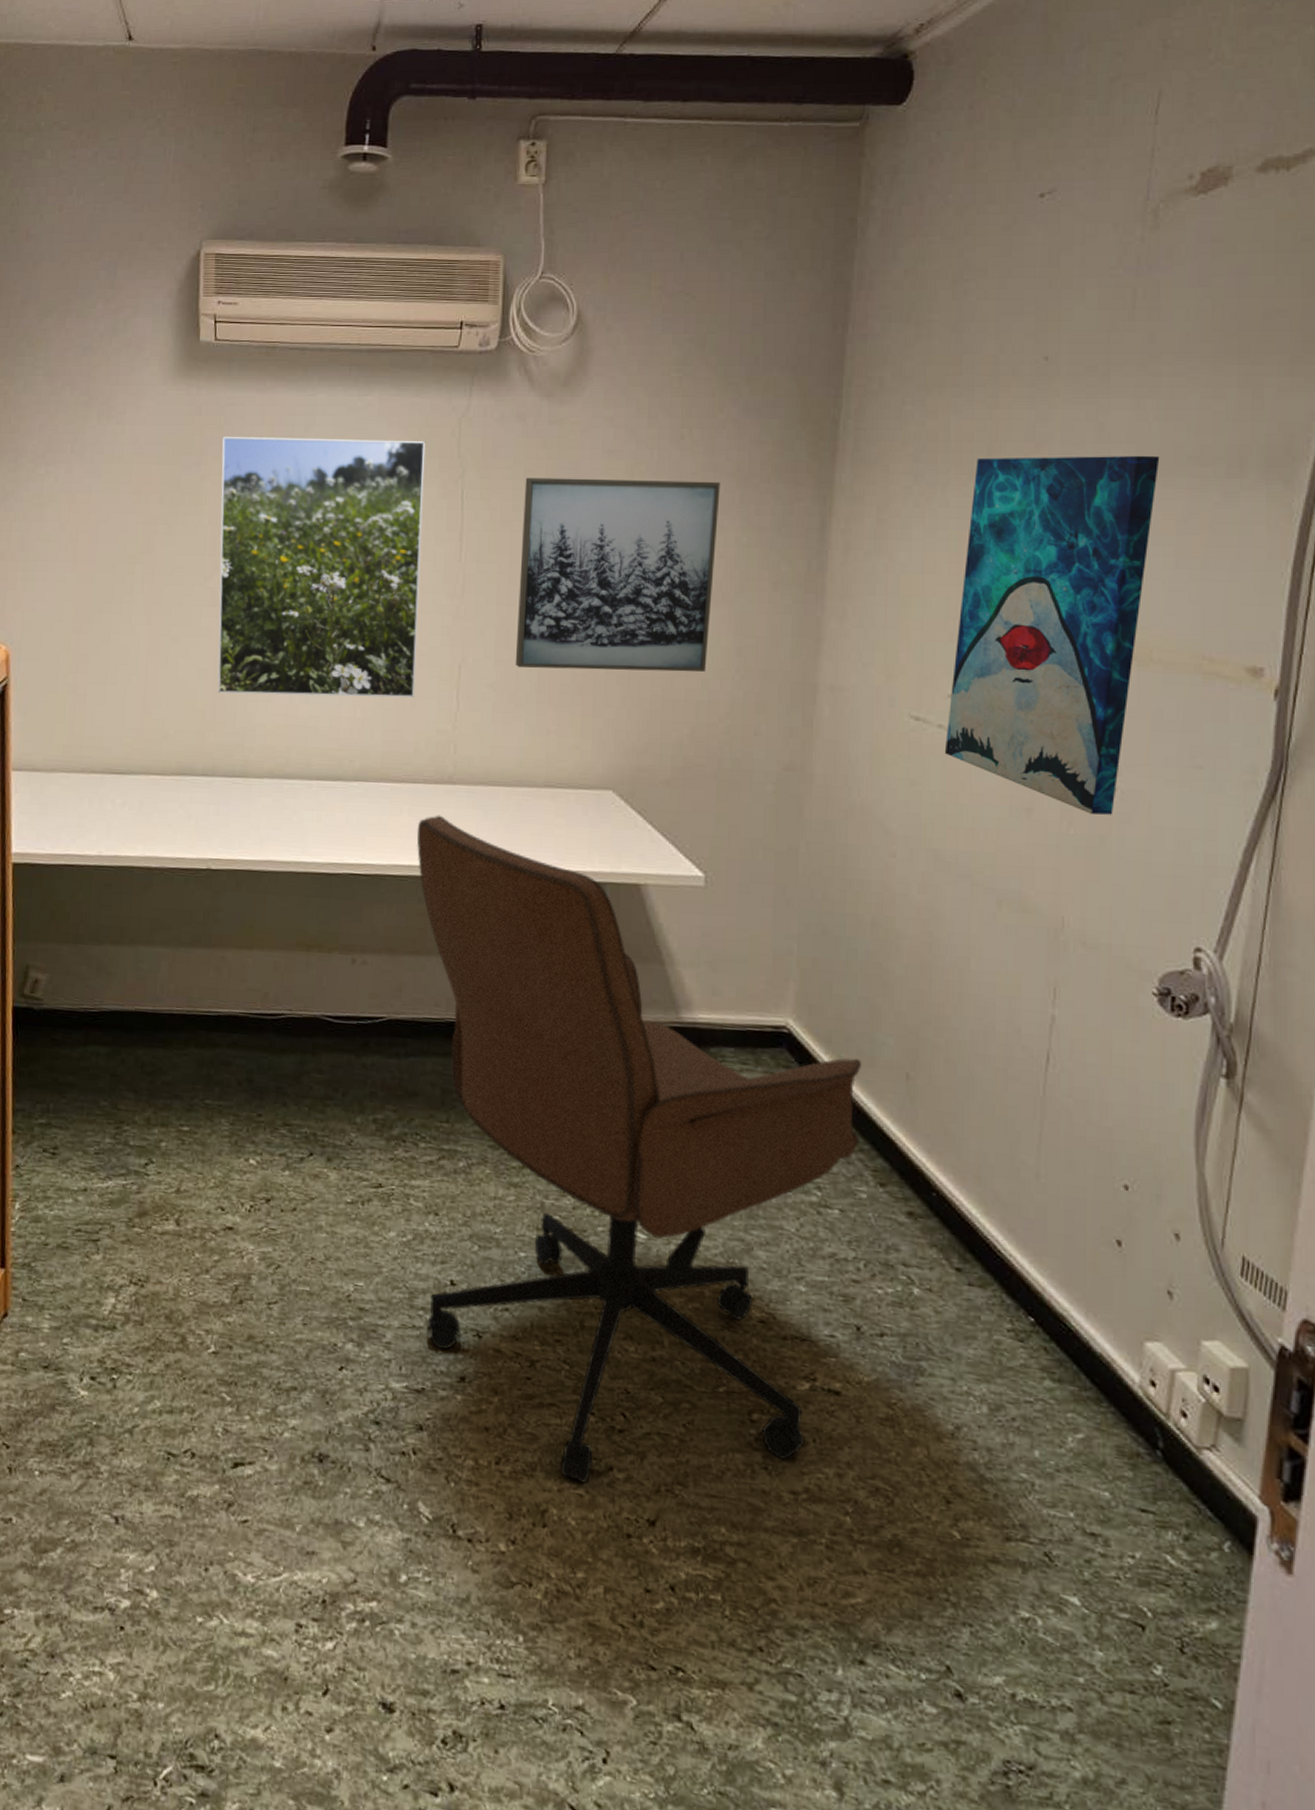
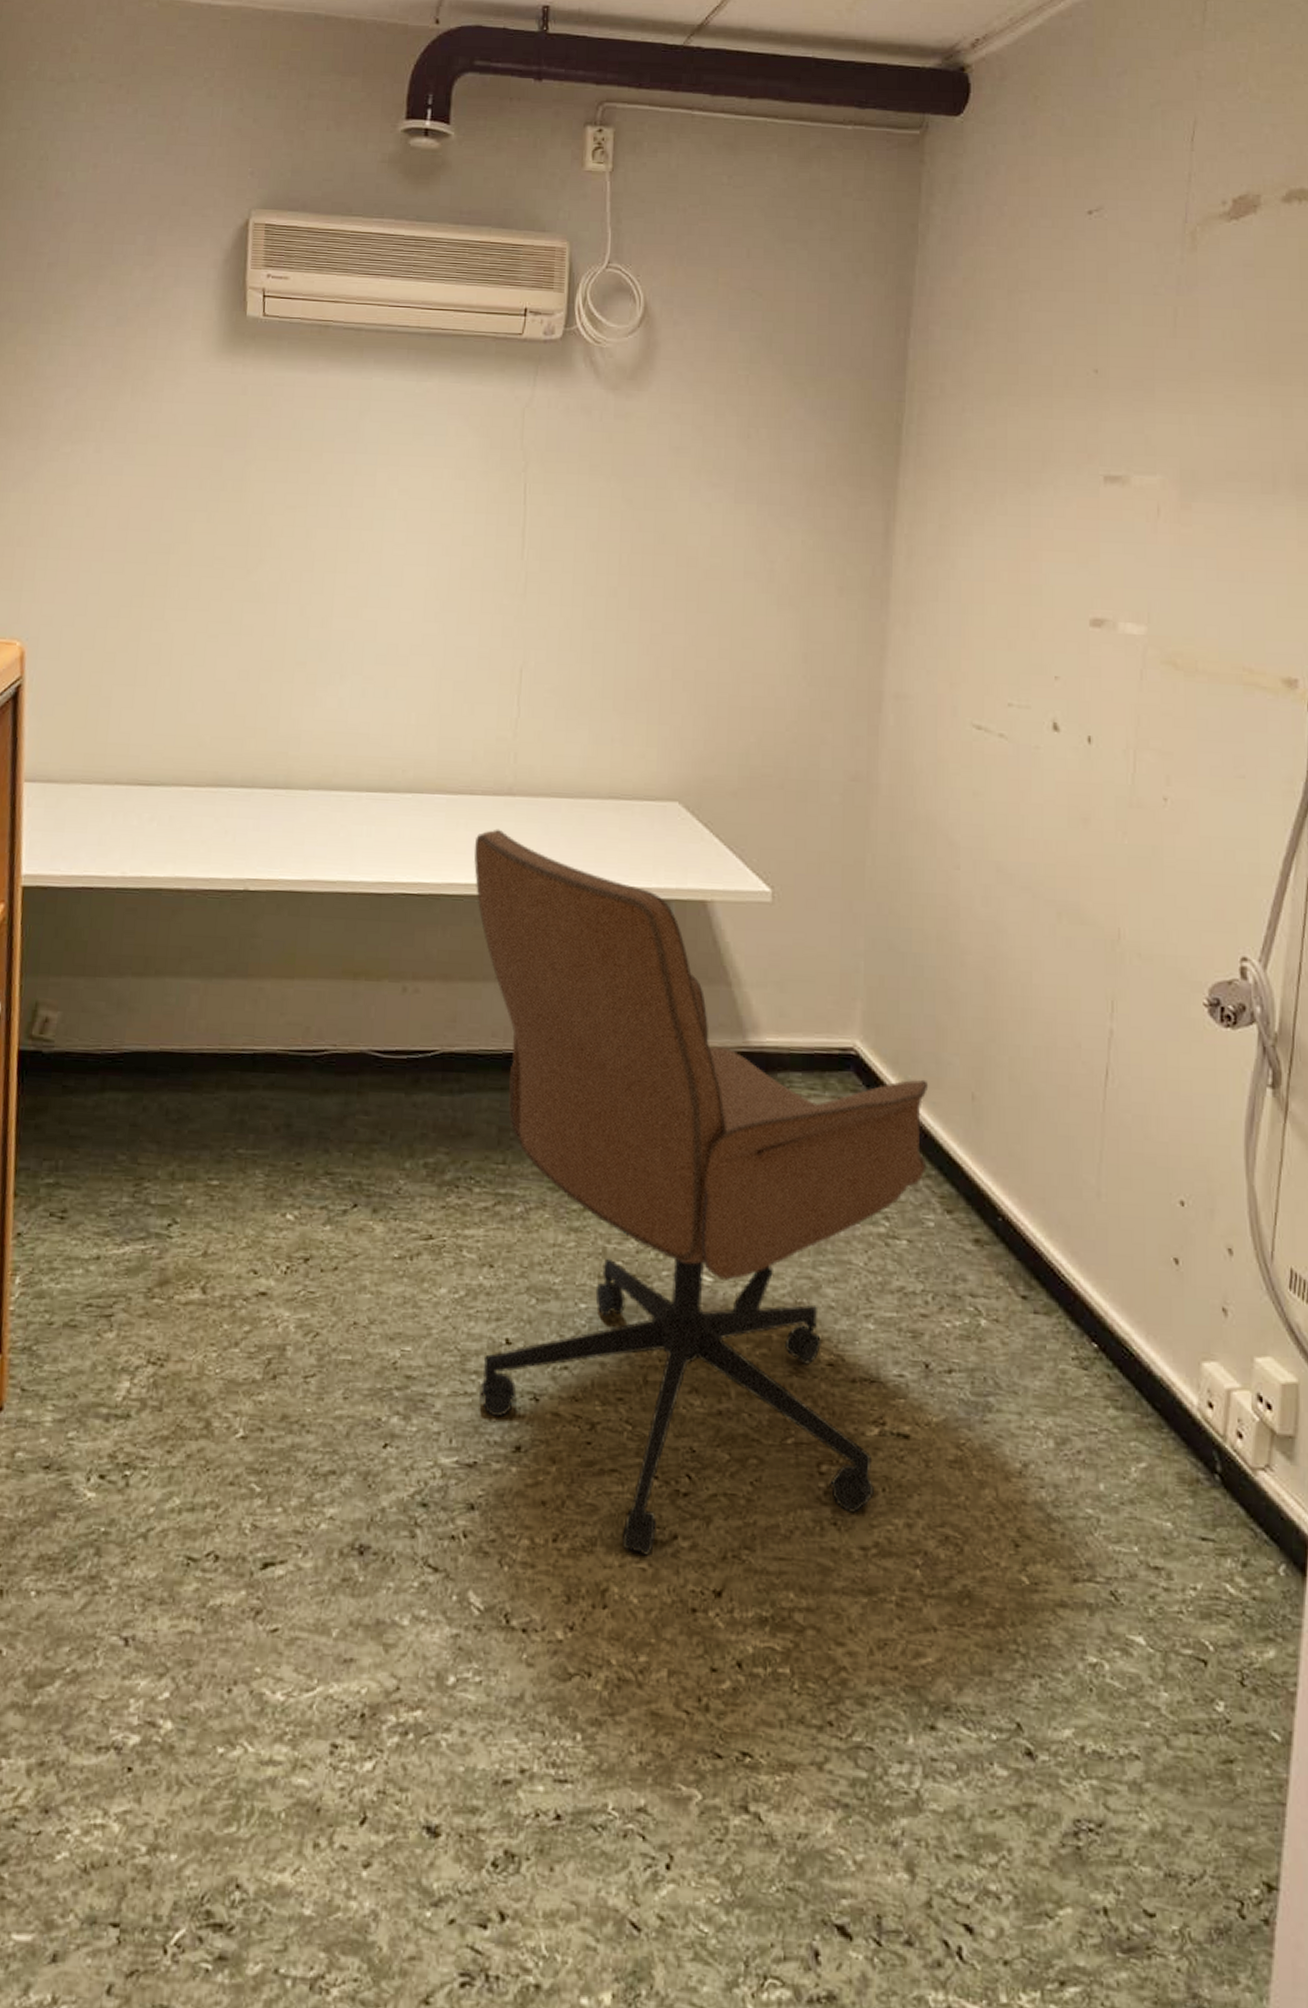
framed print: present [217,436,426,698] -> none [259,418,488,704]
wall art: present [515,477,721,672] -> none [578,473,787,679]
wall art: present [944,455,1160,815] -> none [1005,466,1201,825]

